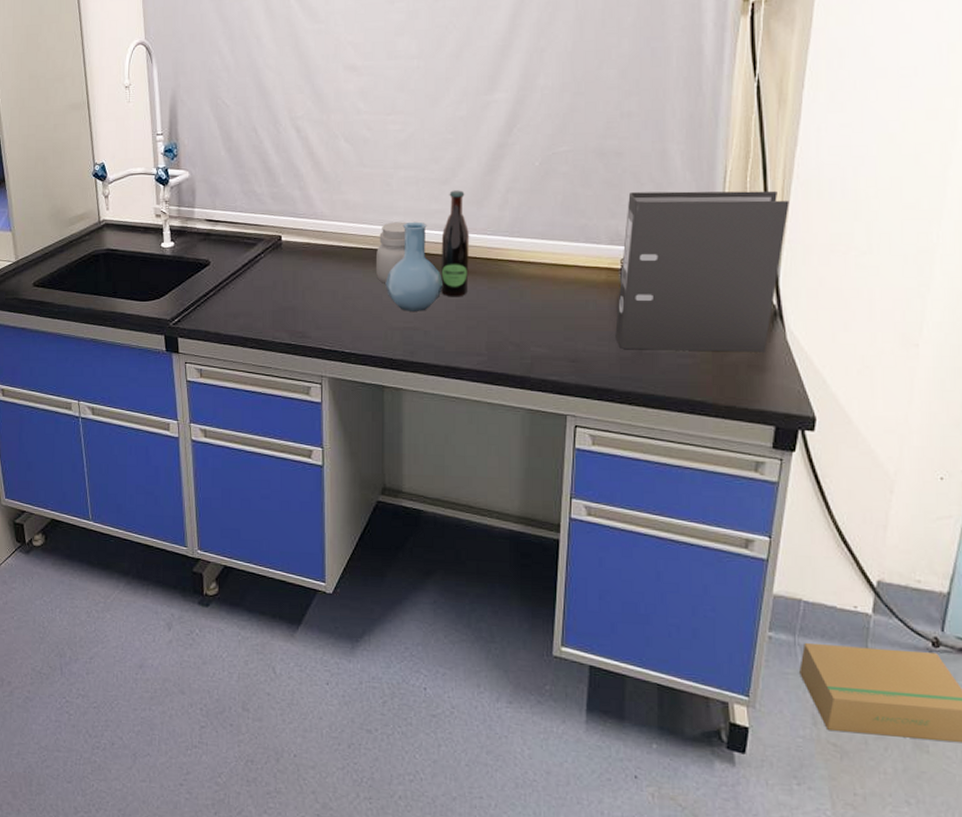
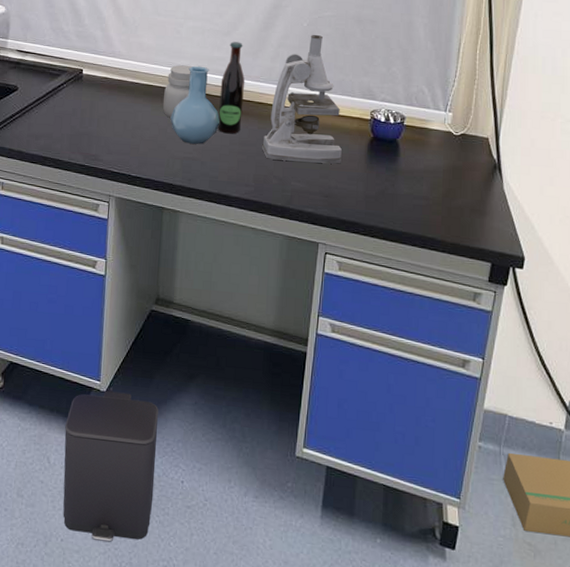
pedal bin: none [290,592,394,757] -> present [63,391,158,543]
microscope: none [494,175,590,324] -> present [262,35,342,164]
binder: present [615,190,789,352] -> none [363,55,510,199]

